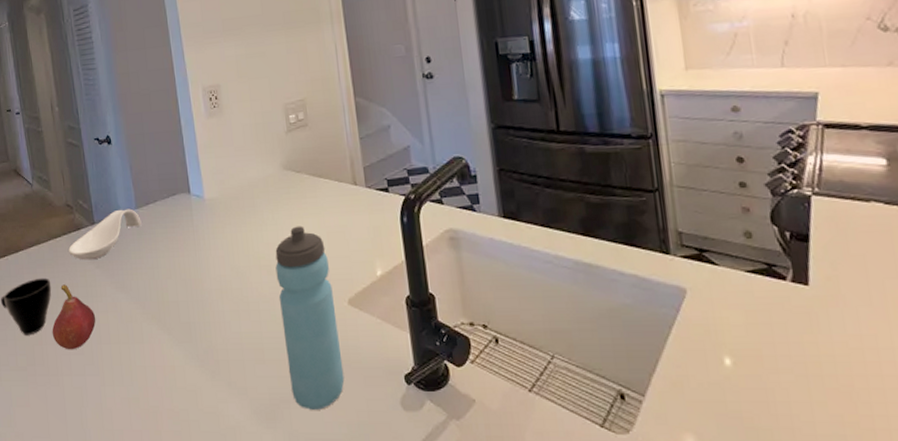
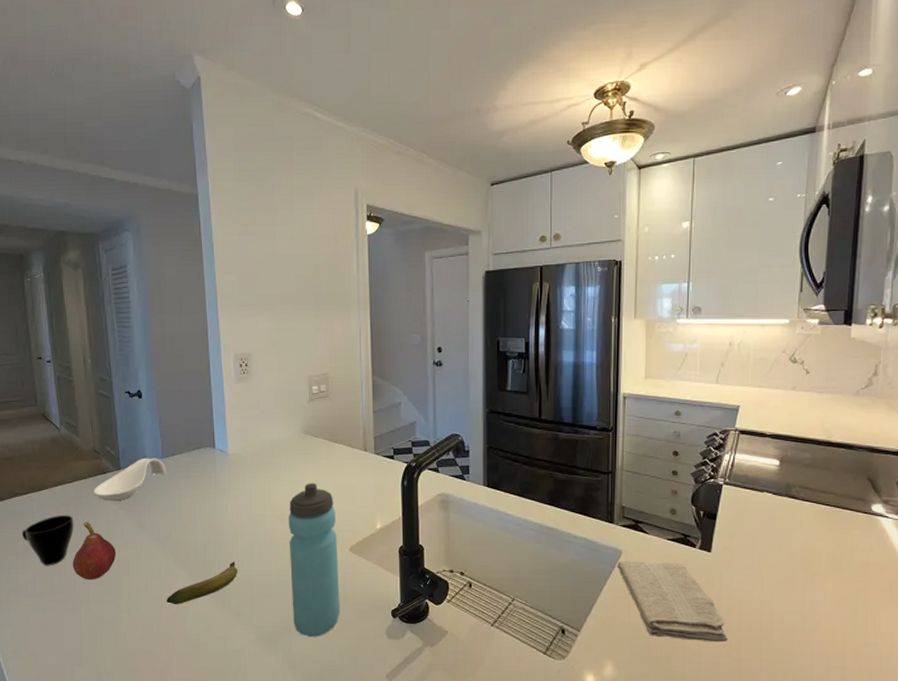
banana: none [151,322,226,375] -> present [166,561,238,604]
washcloth: none [682,301,852,408] -> present [617,560,728,643]

